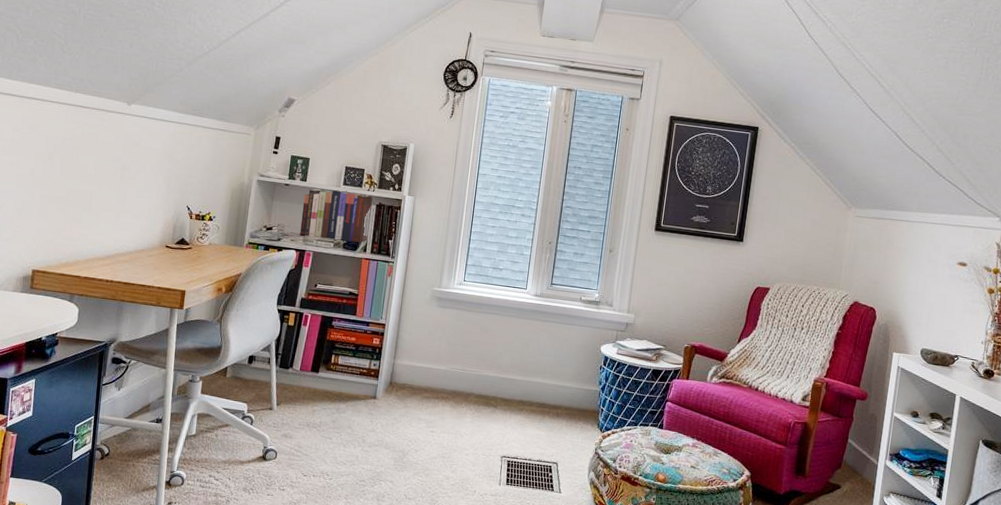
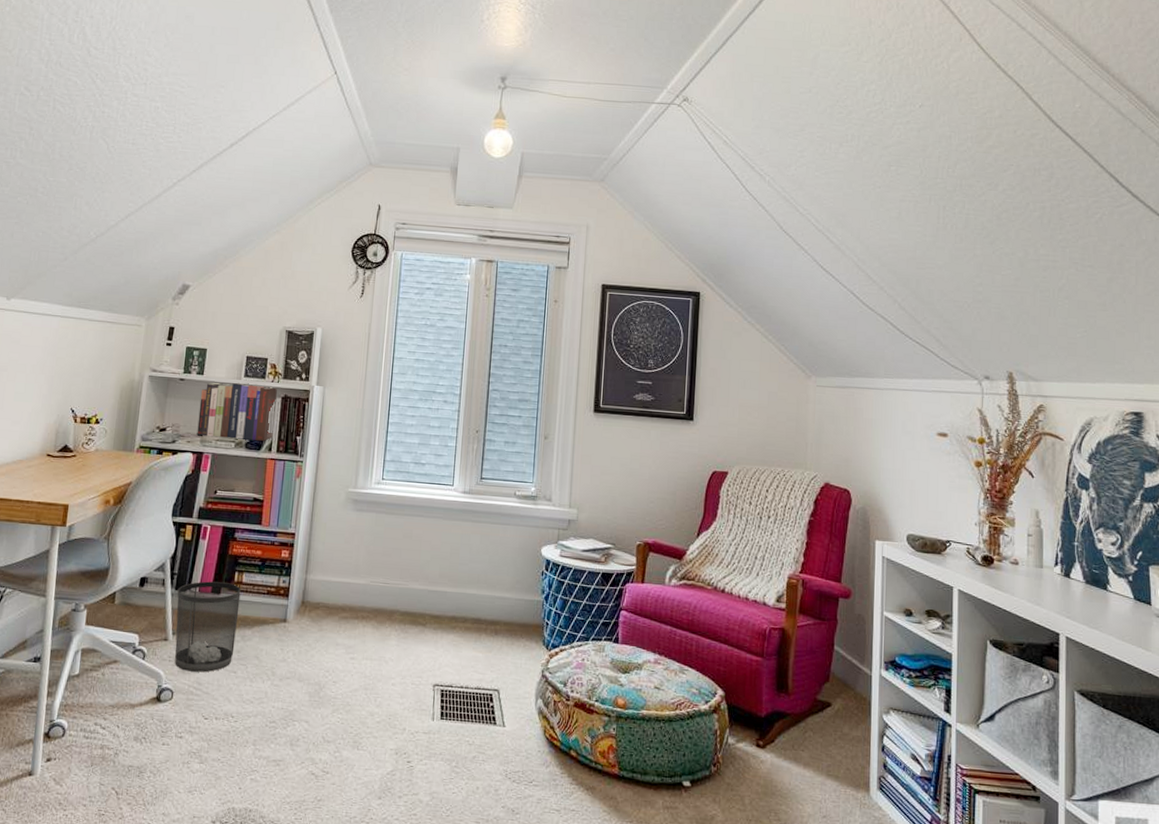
waste bin: none [278,361,337,438] -> present [175,581,241,673]

